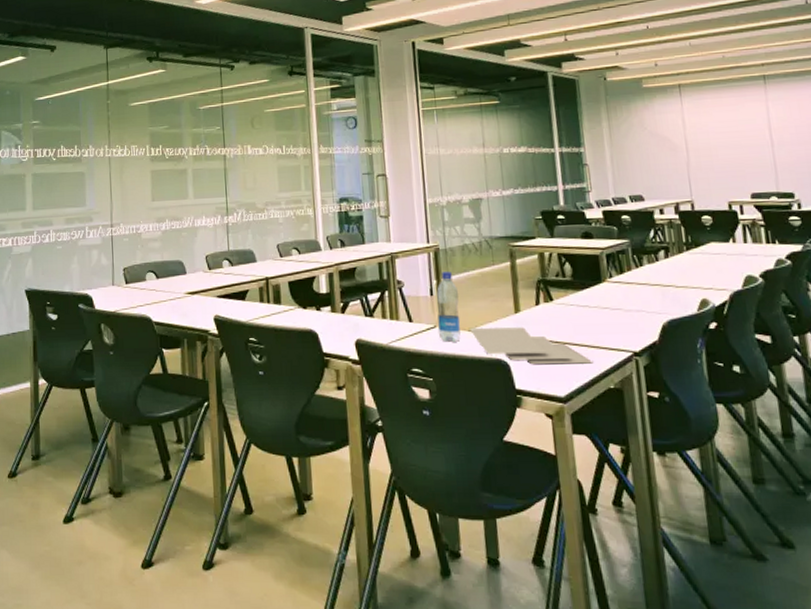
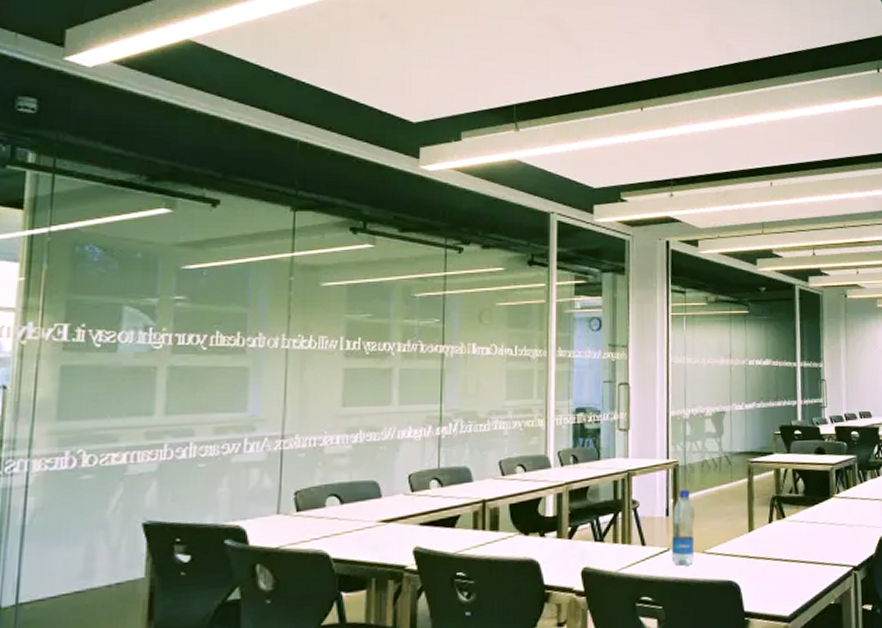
papers: present [470,327,594,365] -> none [704,546,818,584]

